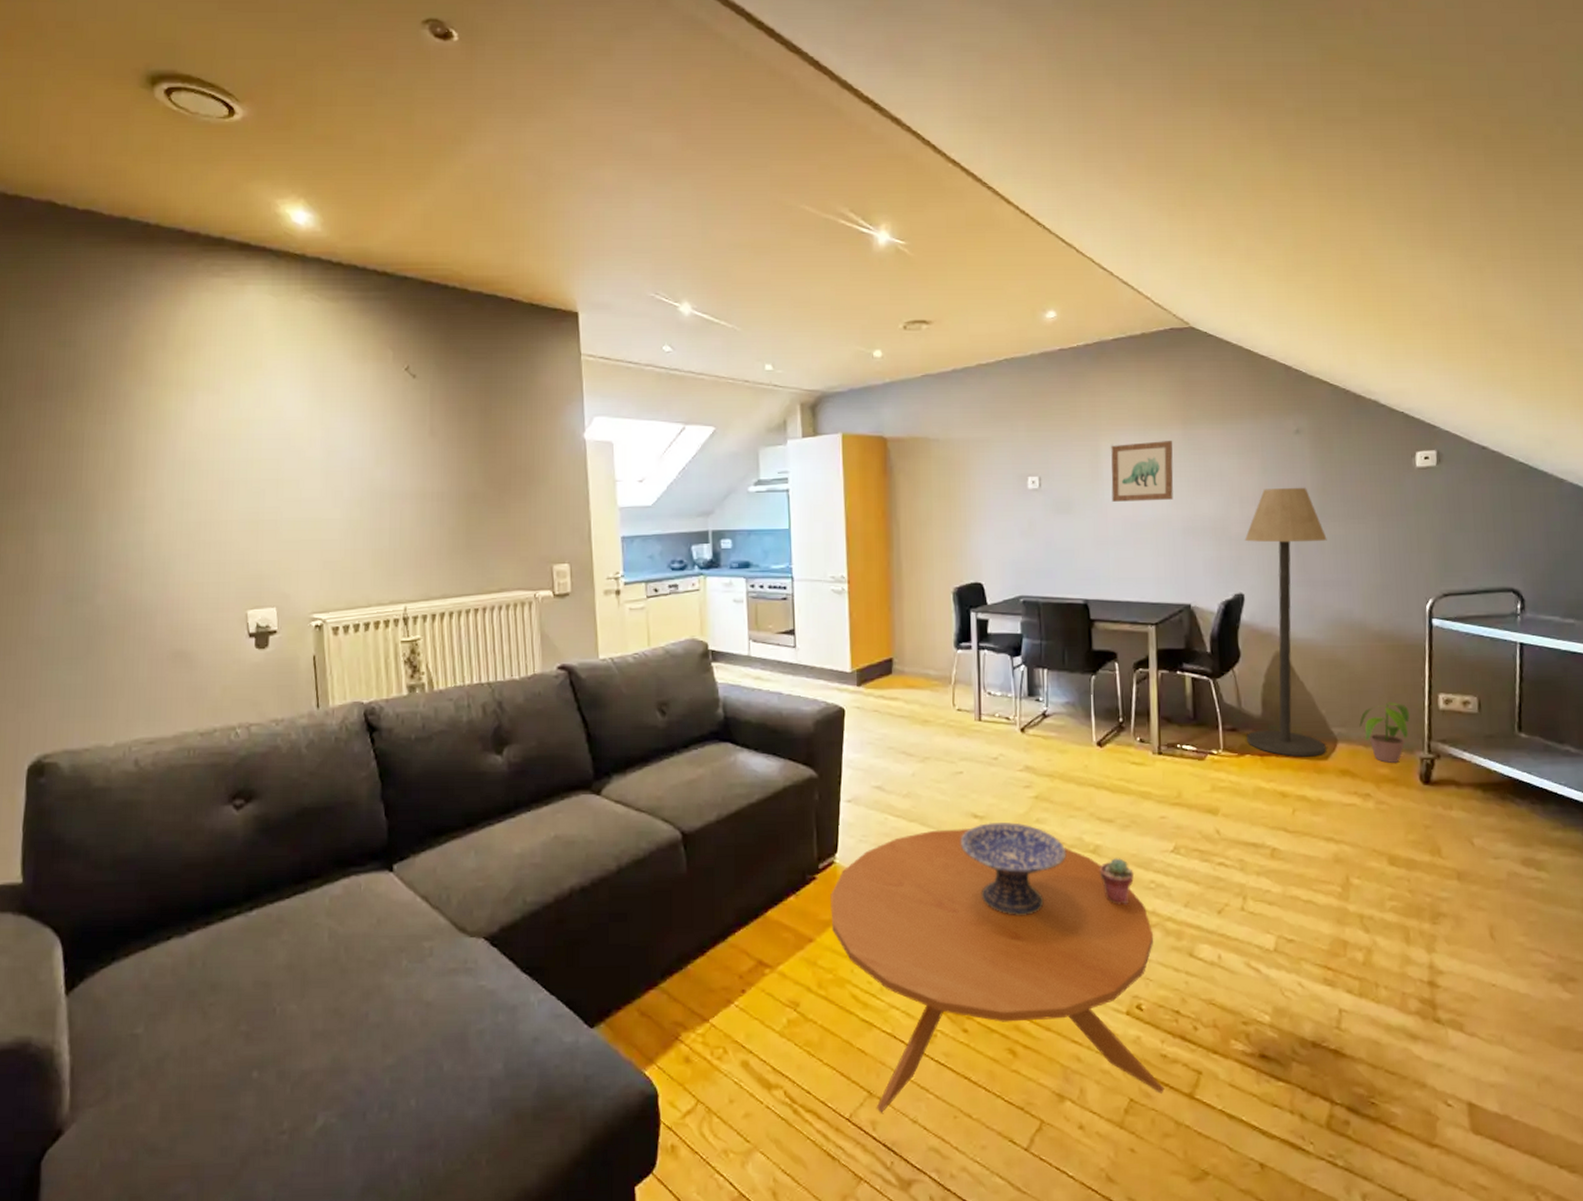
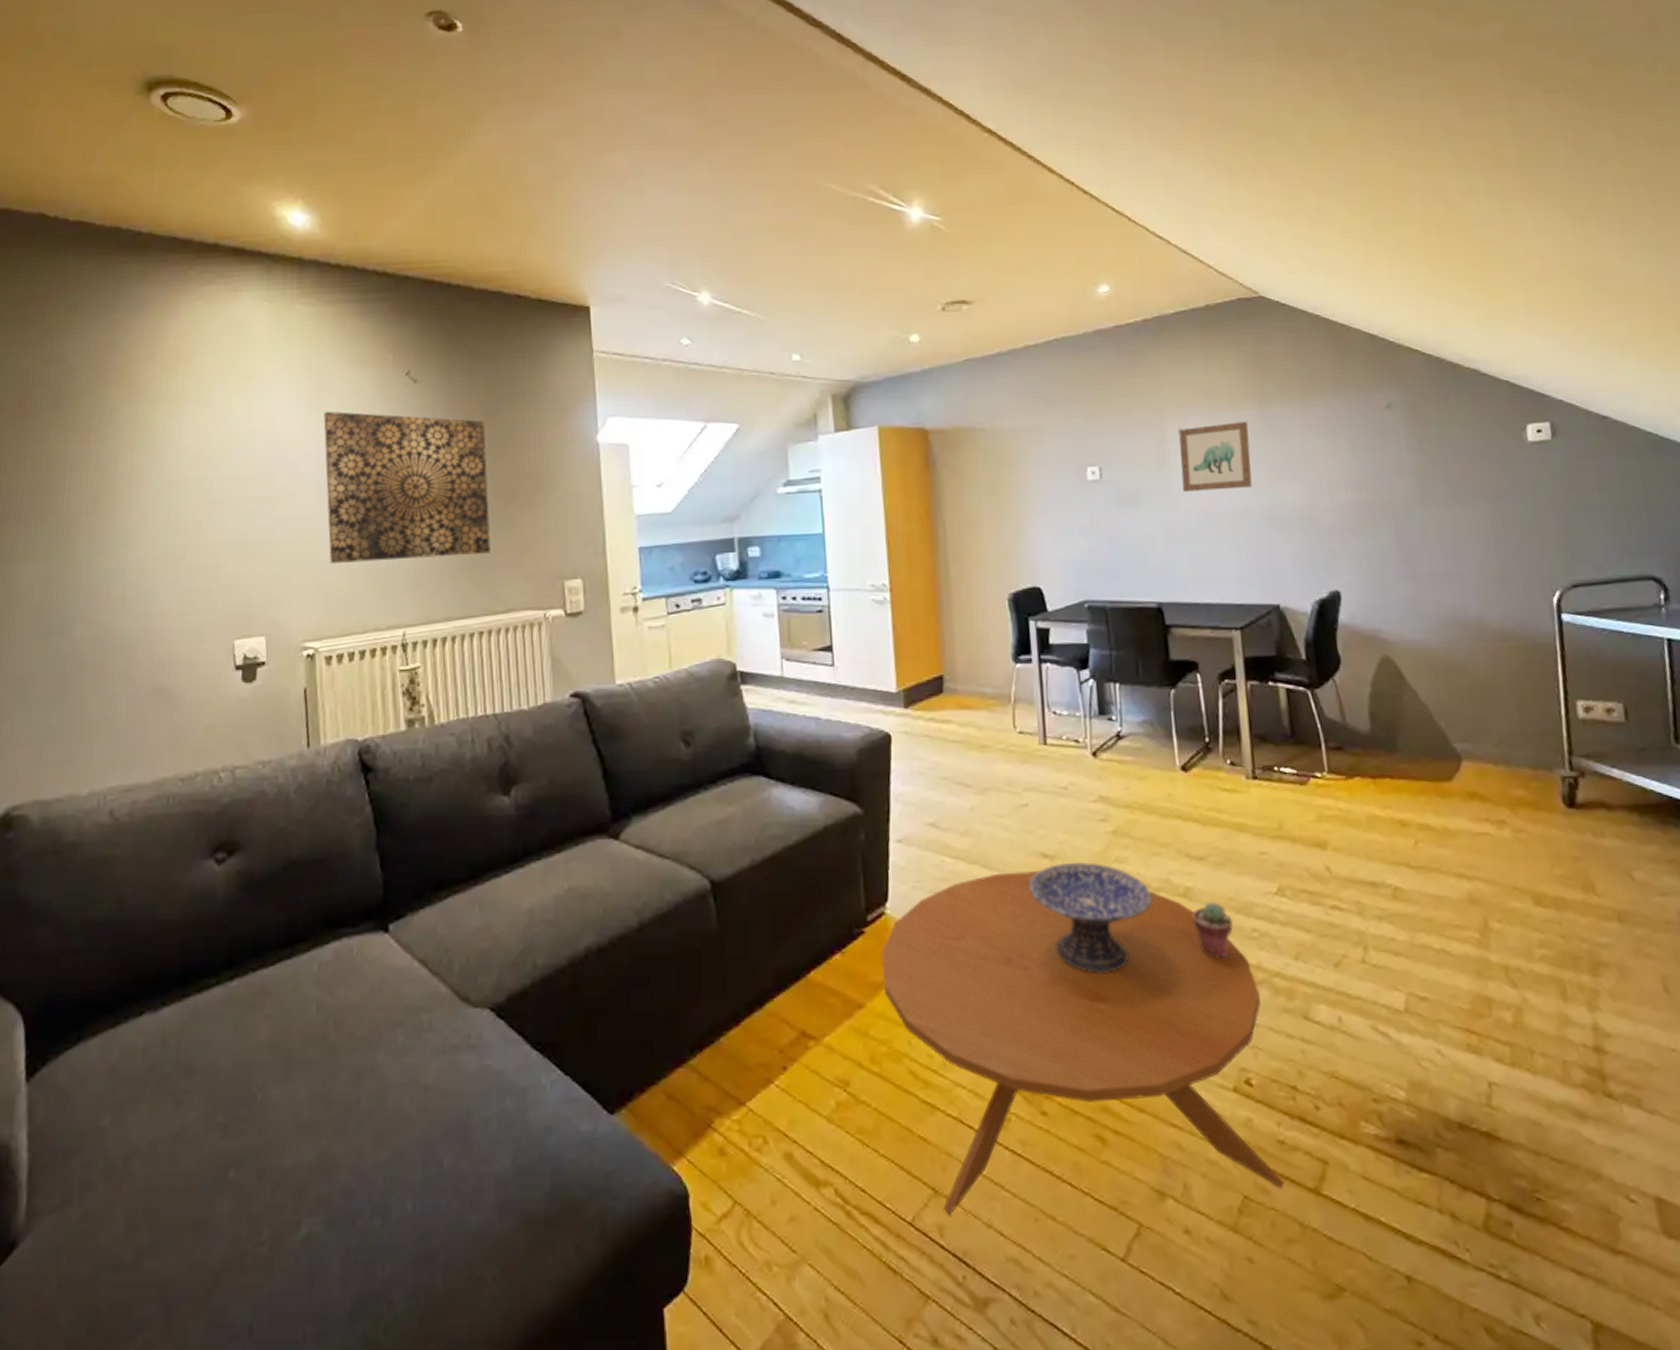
wall art: none [328,401,485,543] -> present [323,411,490,563]
floor lamp: present [1244,487,1327,757] -> none [1336,468,1449,779]
potted plant: present [1359,701,1410,763] -> none [1485,711,1545,783]

